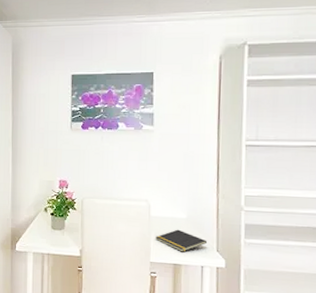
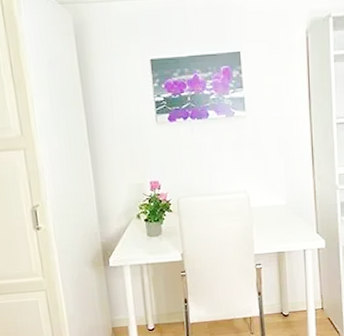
notepad: present [155,229,208,252] -> none [257,217,308,240]

